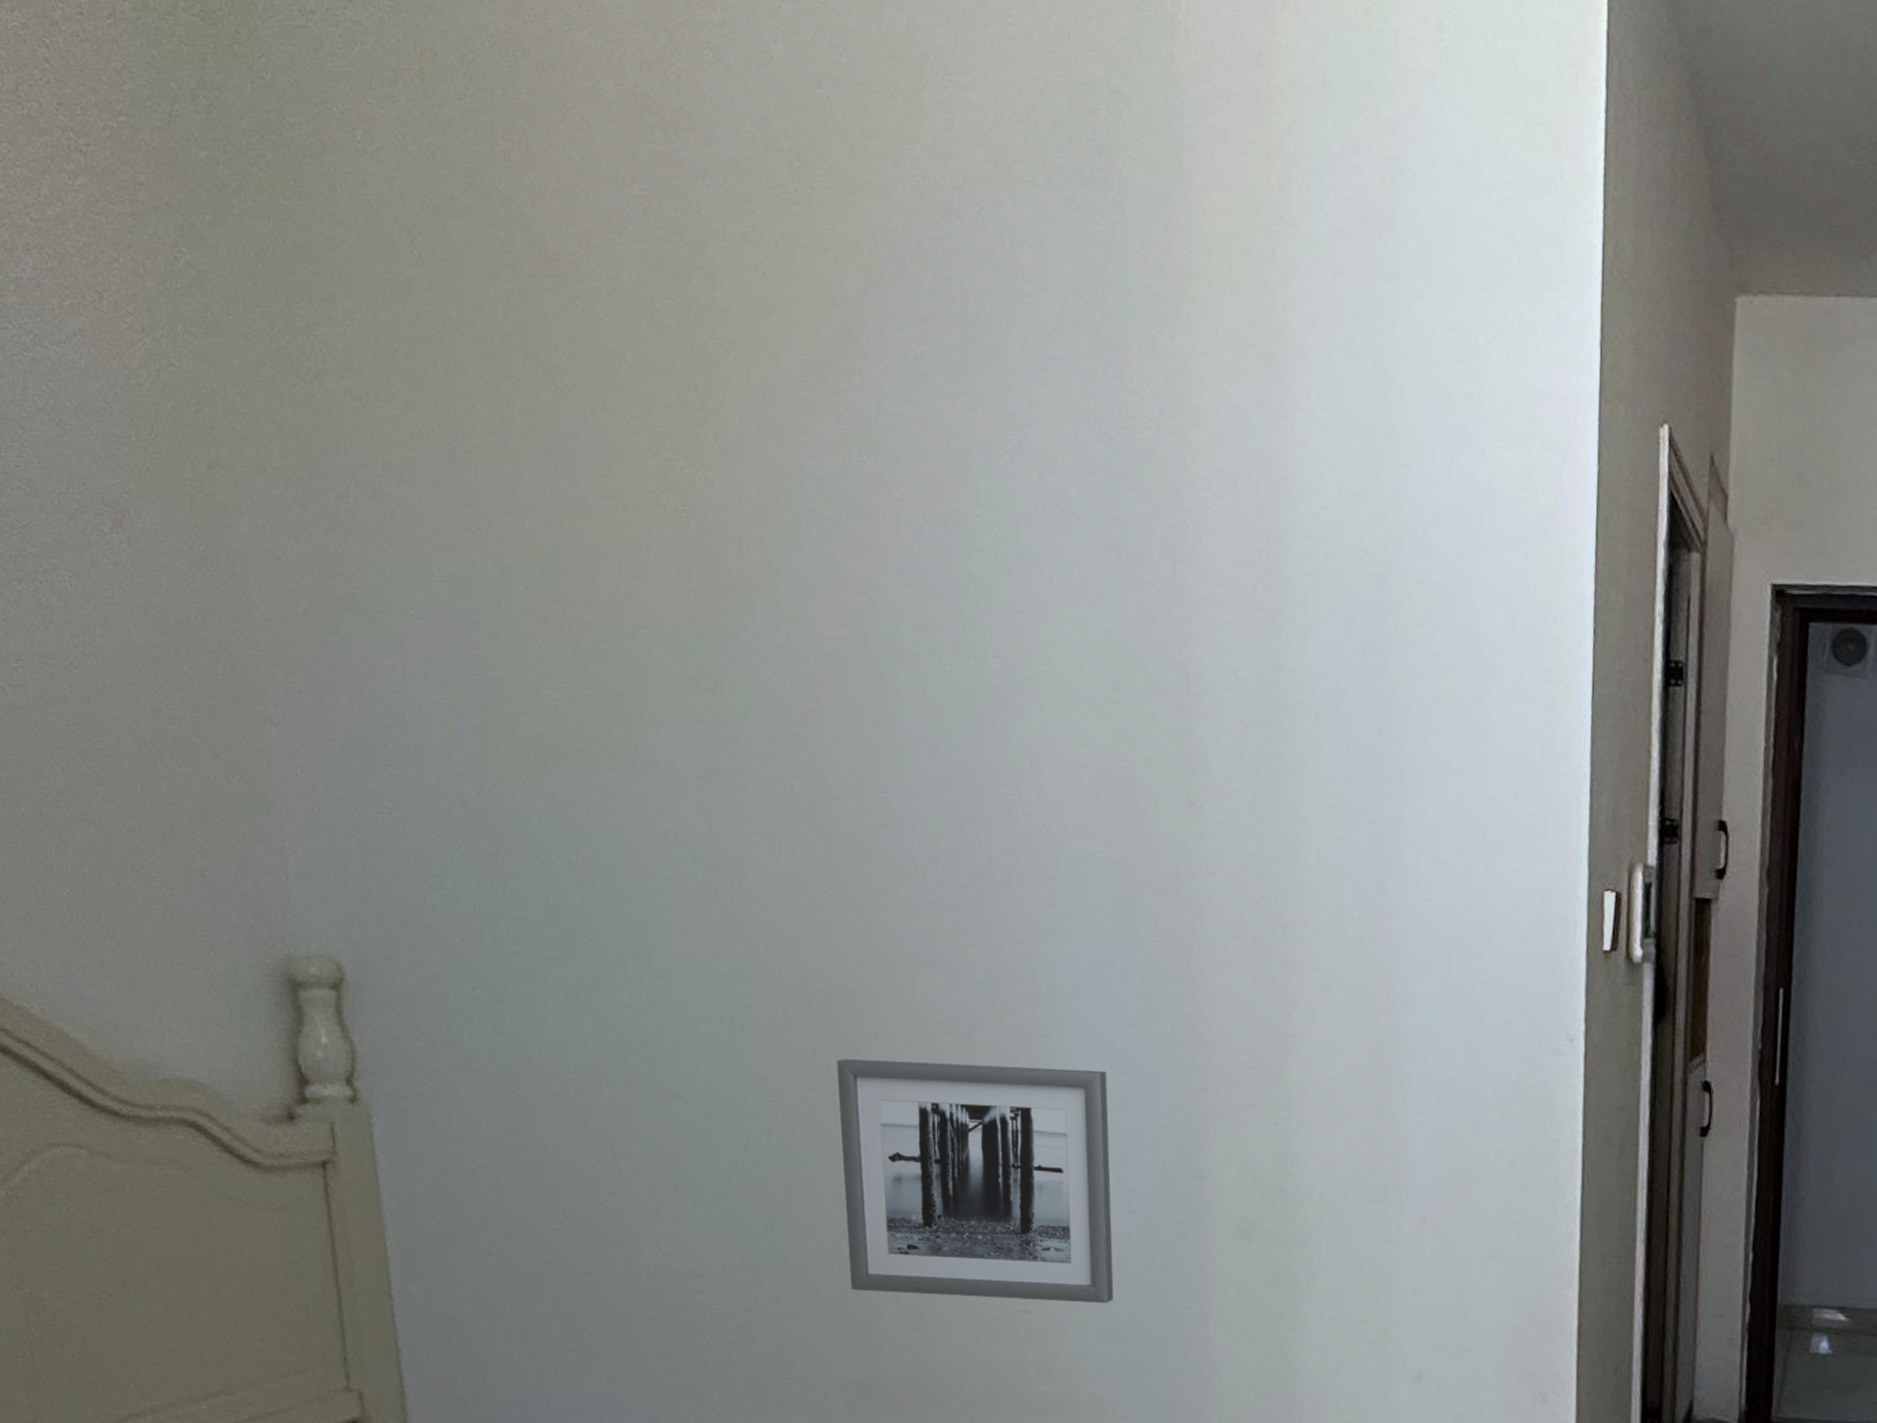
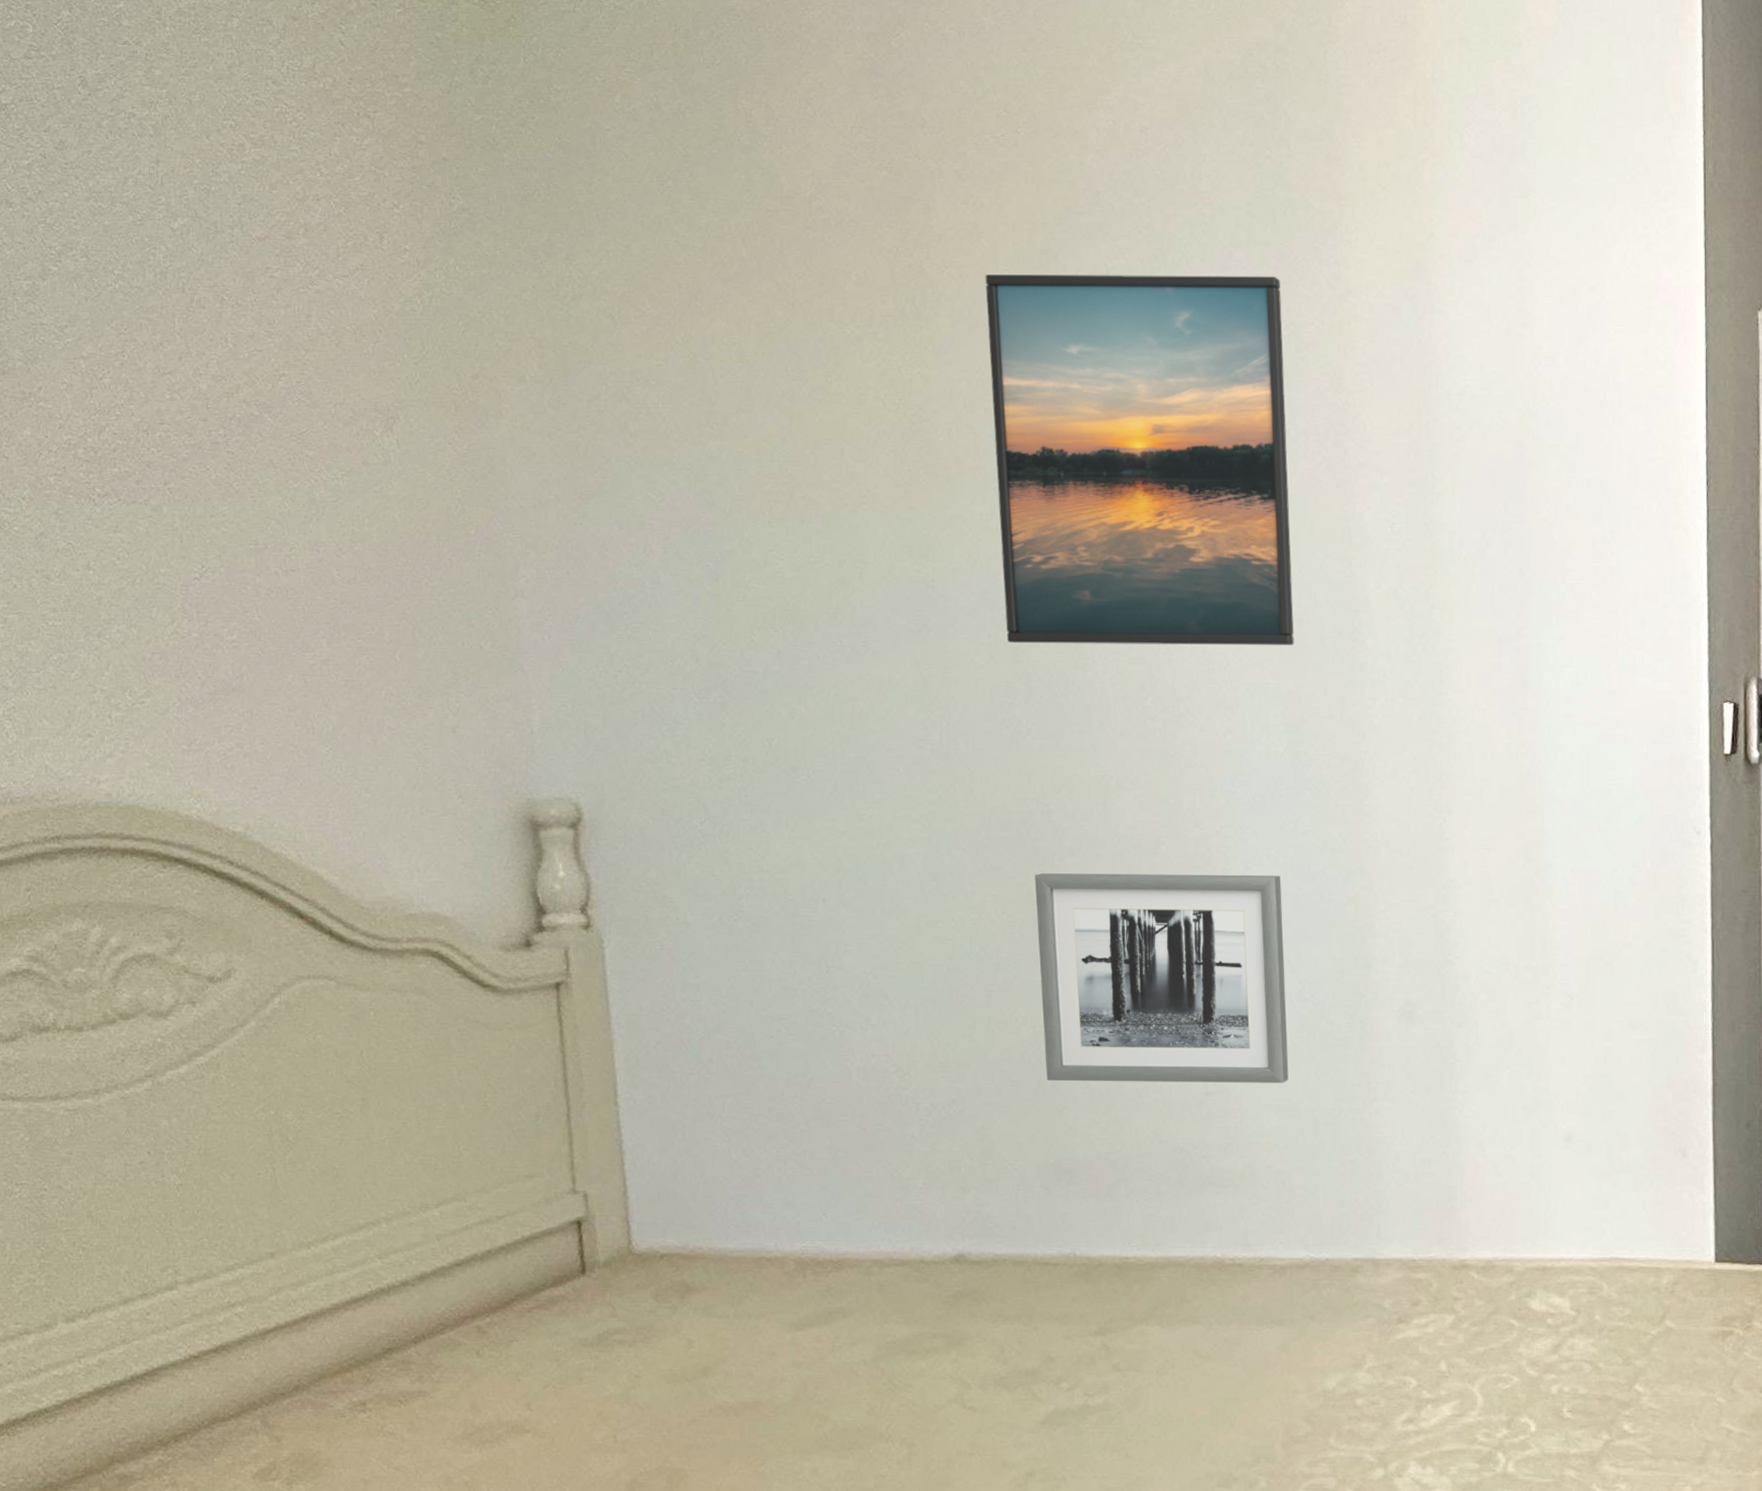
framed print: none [777,359,1124,808] -> present [985,274,1294,645]

